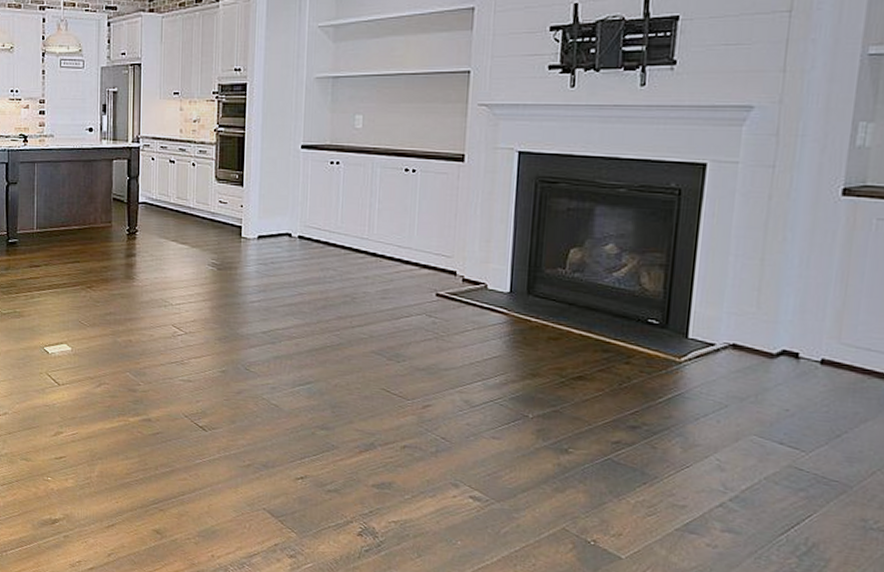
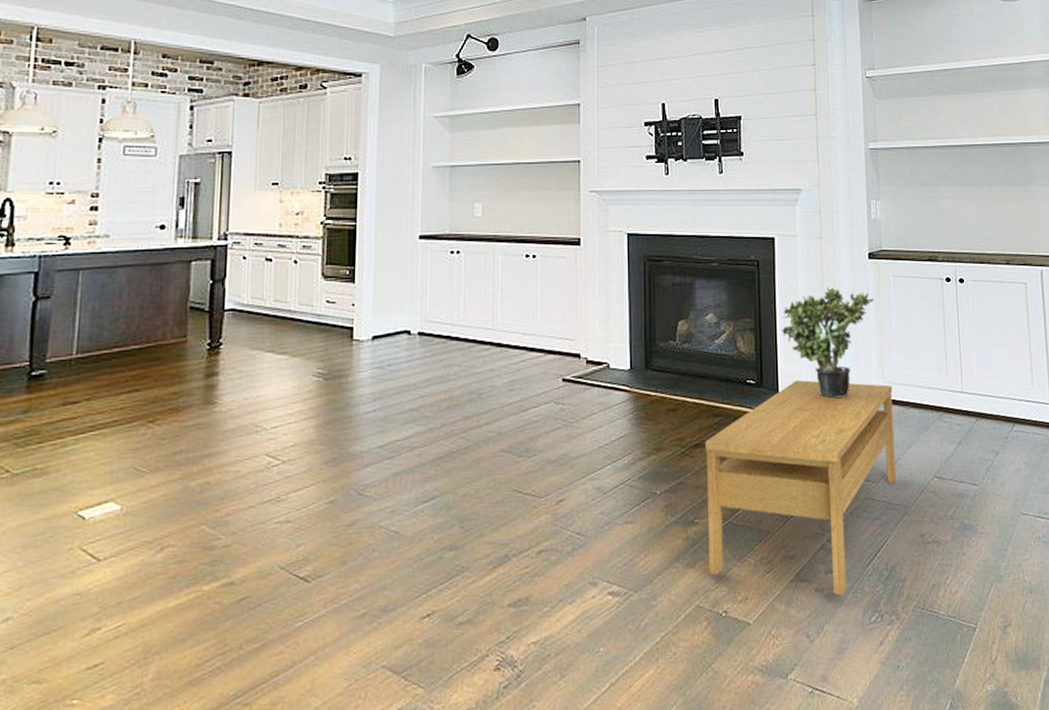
coffee table: none [580,327,851,557] -> present [705,380,896,596]
potted plant: none [702,225,841,354] -> present [781,287,874,399]

